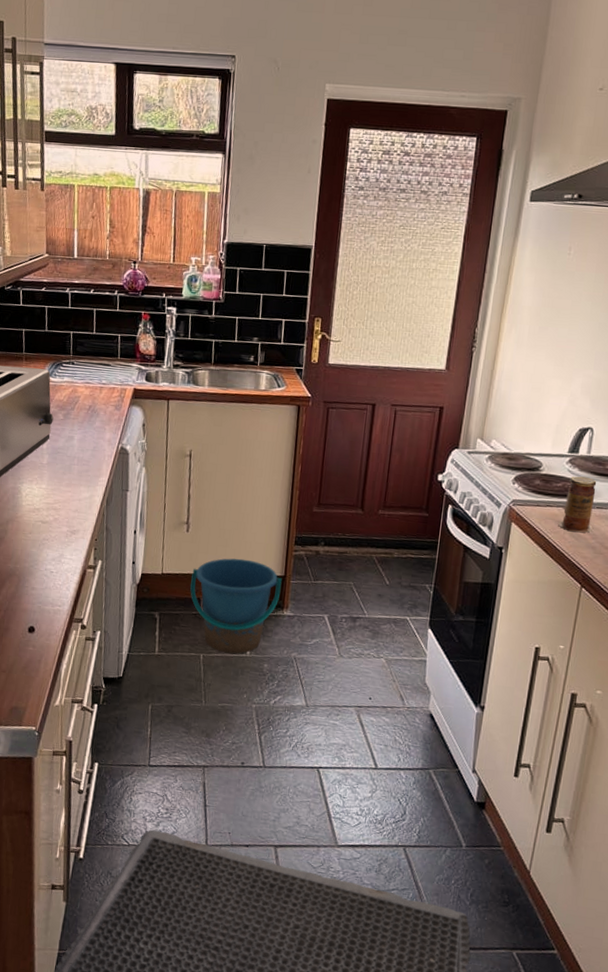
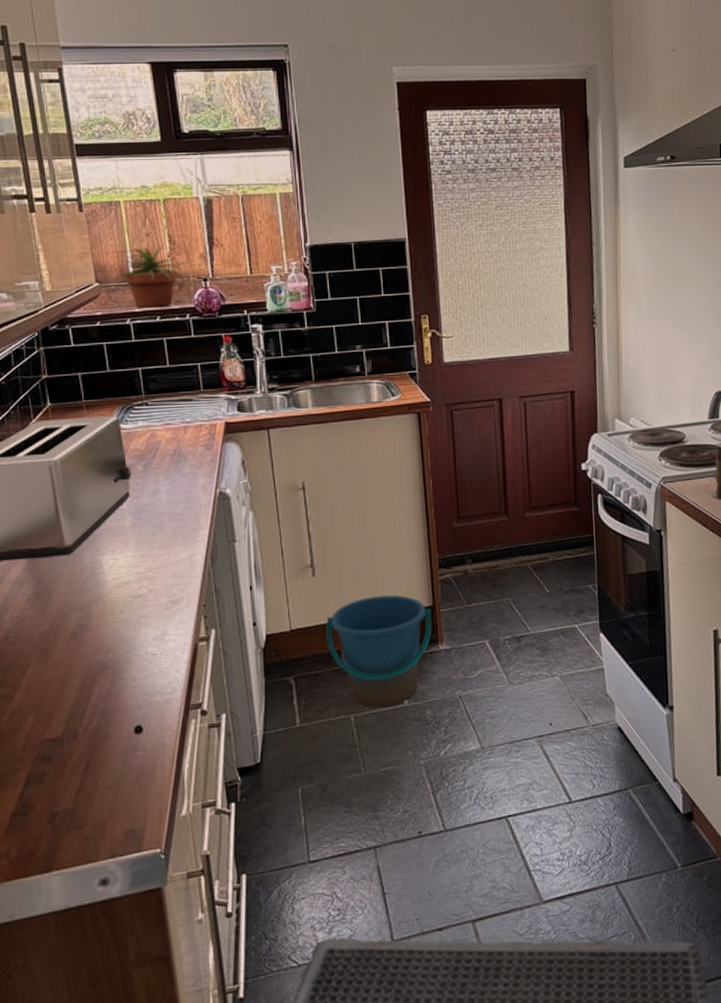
potted plant: none [61,226,123,281] -> present [114,244,188,307]

